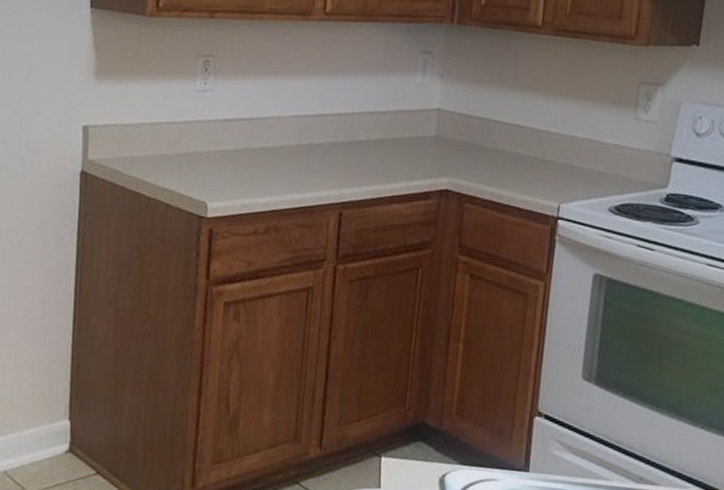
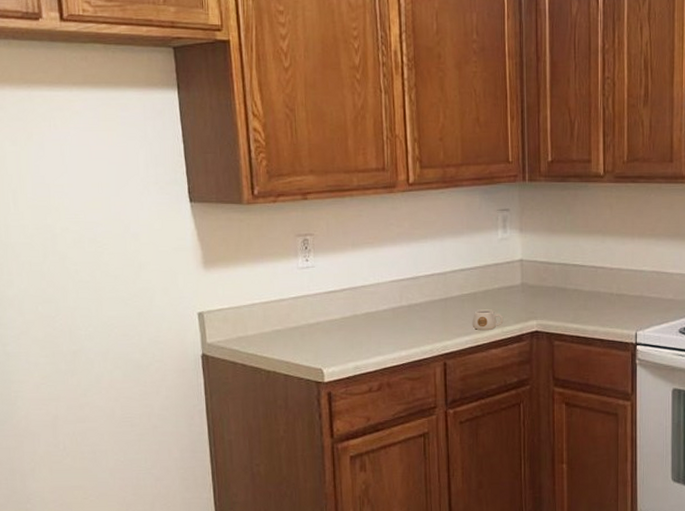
mug: none [375,158,412,183] -> present [472,309,504,331]

